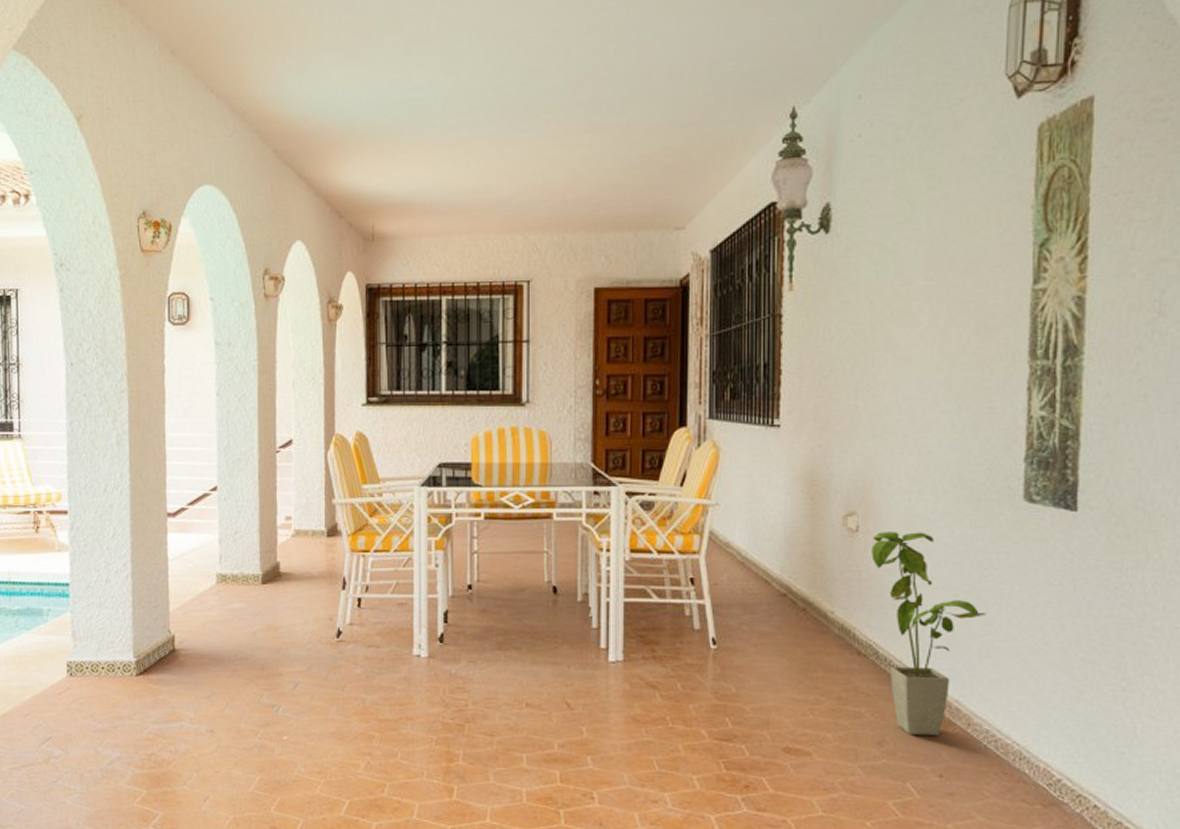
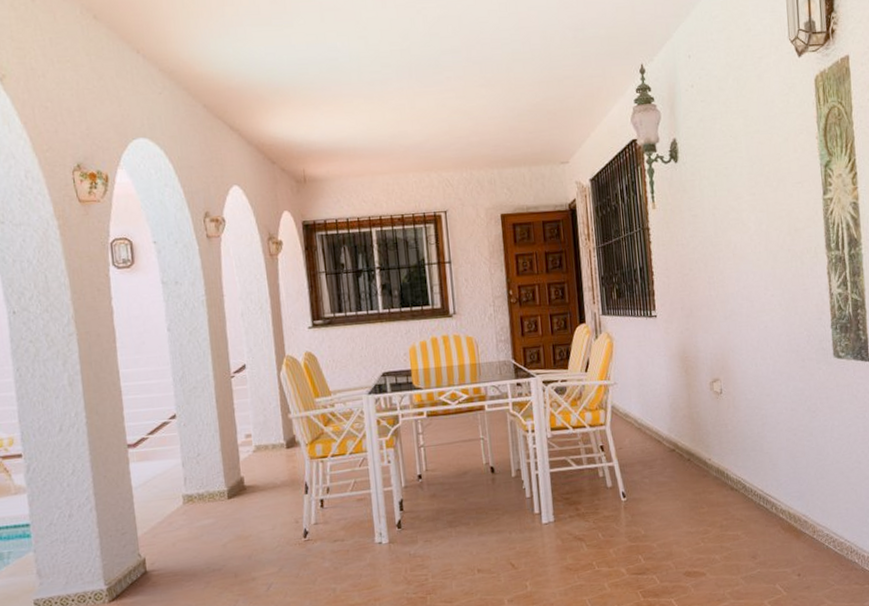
house plant: present [871,532,986,735] -> none [733,389,817,546]

